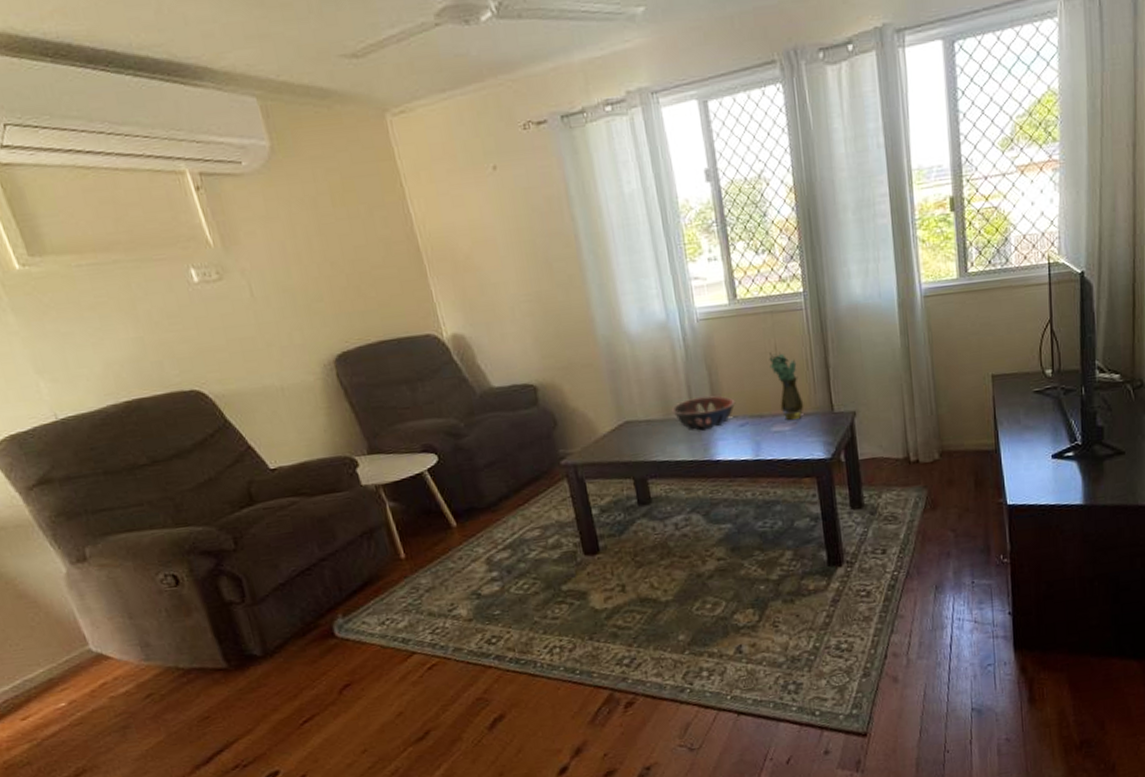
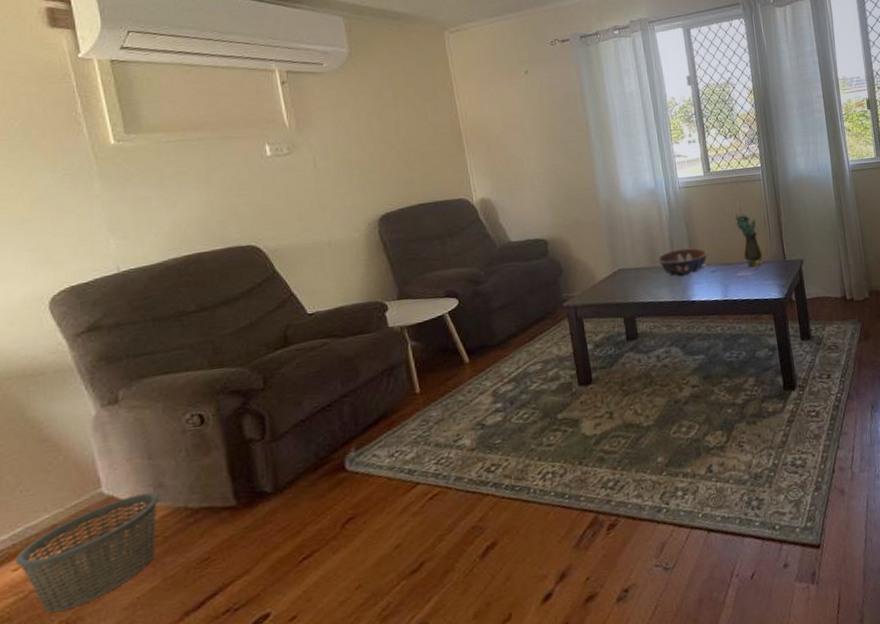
basket: none [20,651,156,760] -> present [15,492,159,613]

